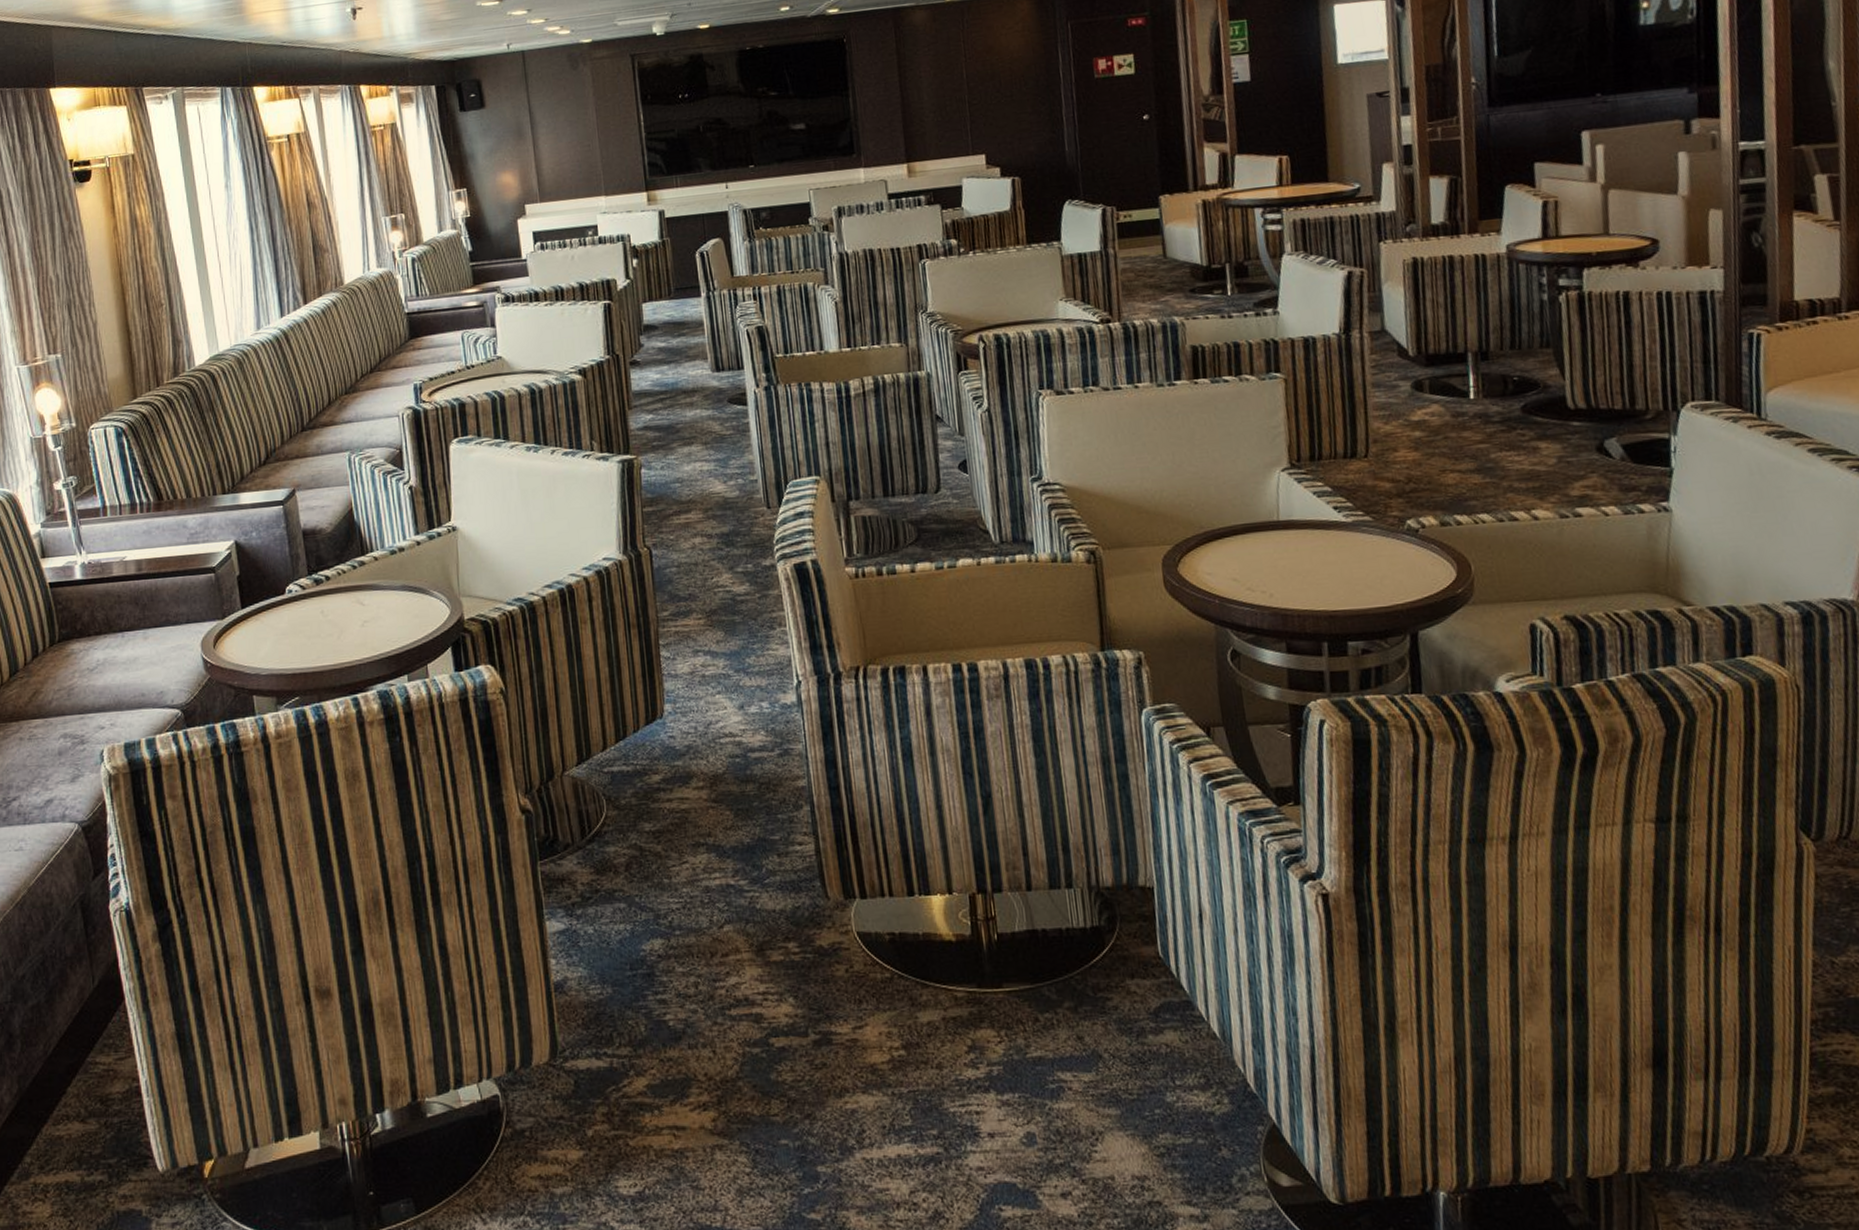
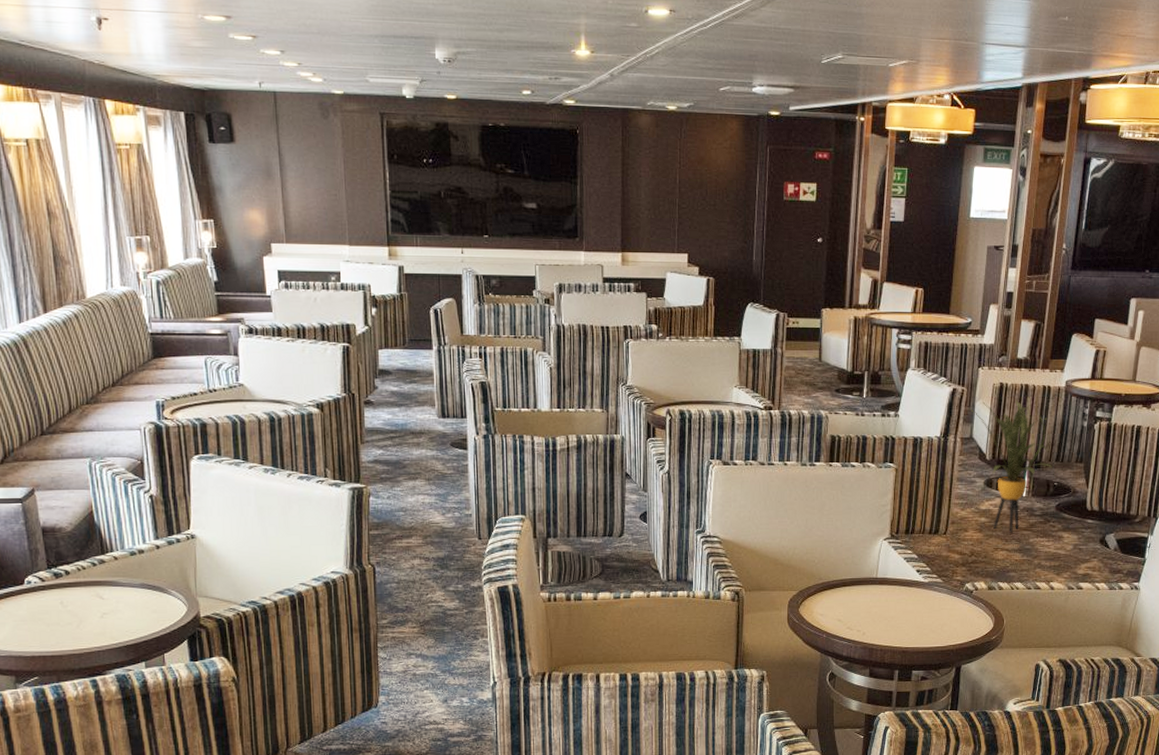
house plant: none [1370,275,1507,449] -> present [966,399,1052,533]

